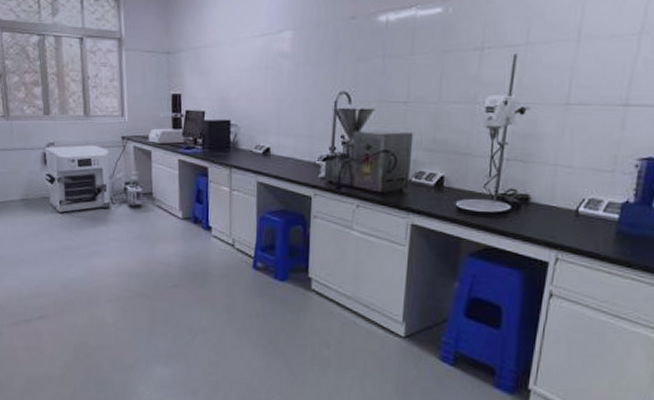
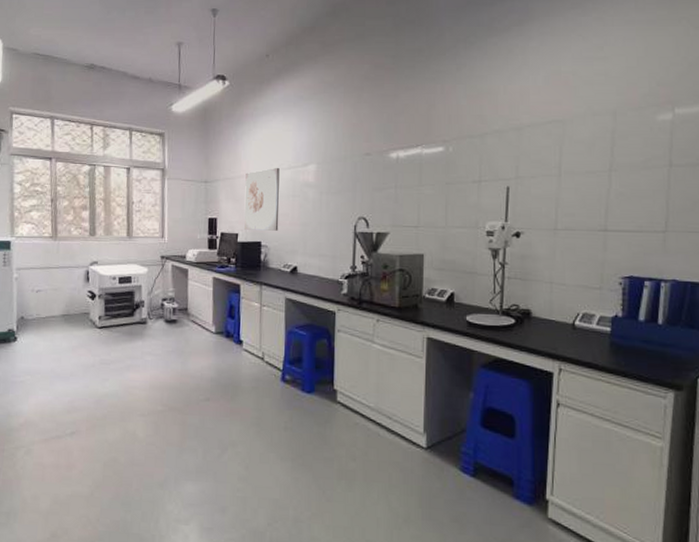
wall art: none [211,34,251,108] -> present [244,167,280,231]

